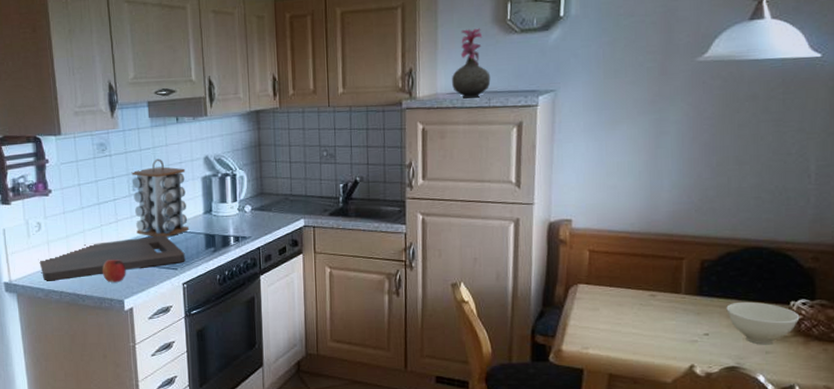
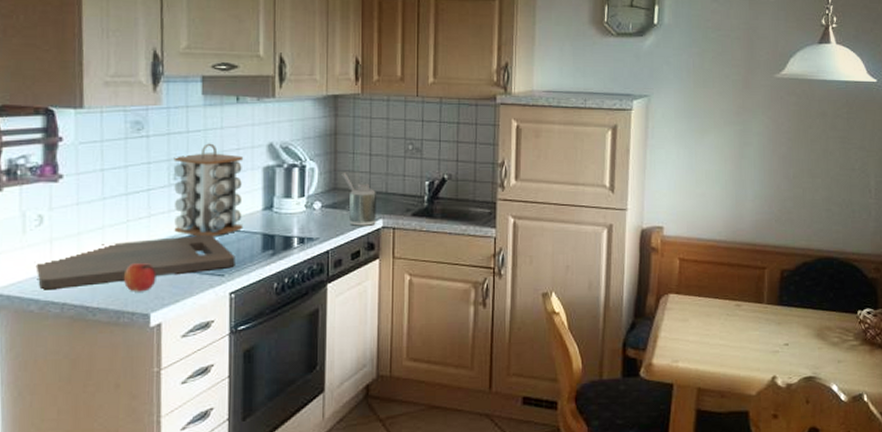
soap dispenser: none [267,178,298,226] -> present [342,171,376,226]
vase: present [452,28,491,98] -> none [549,27,587,98]
bowl: present [726,301,800,345] -> none [803,311,866,354]

